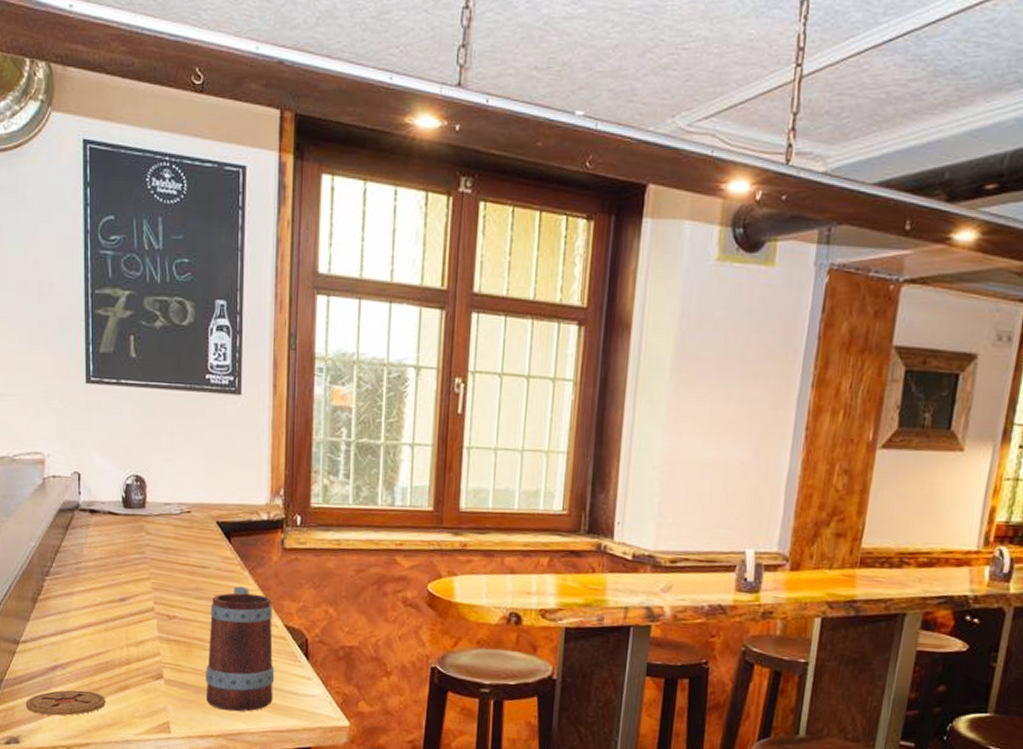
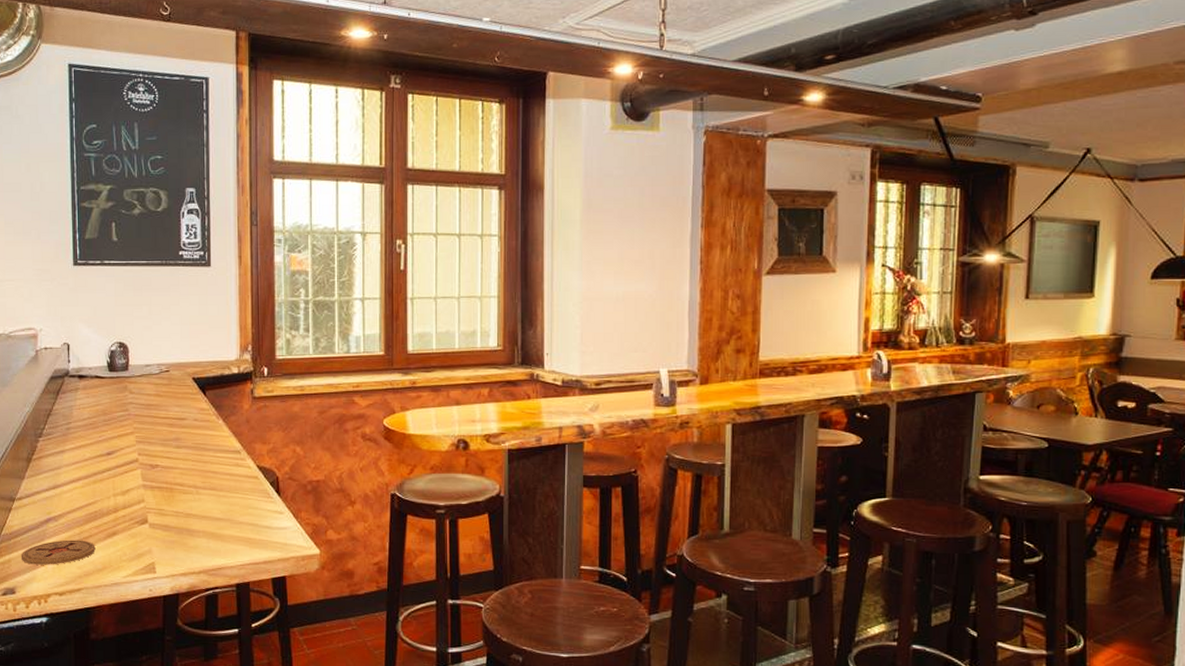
beer mug: present [205,586,275,712] -> none [187,434,250,549]

